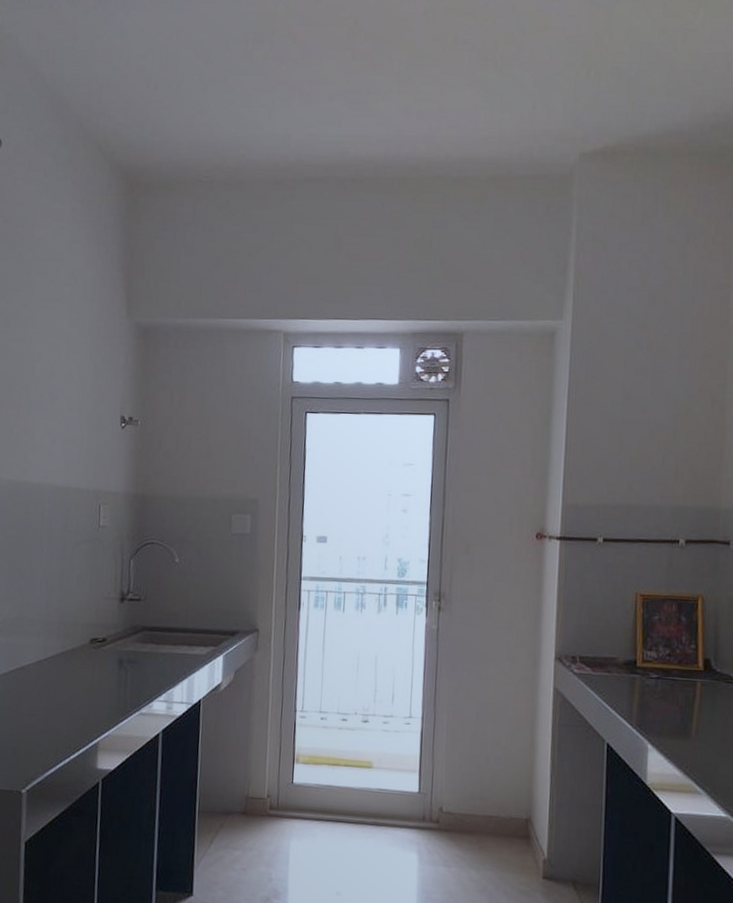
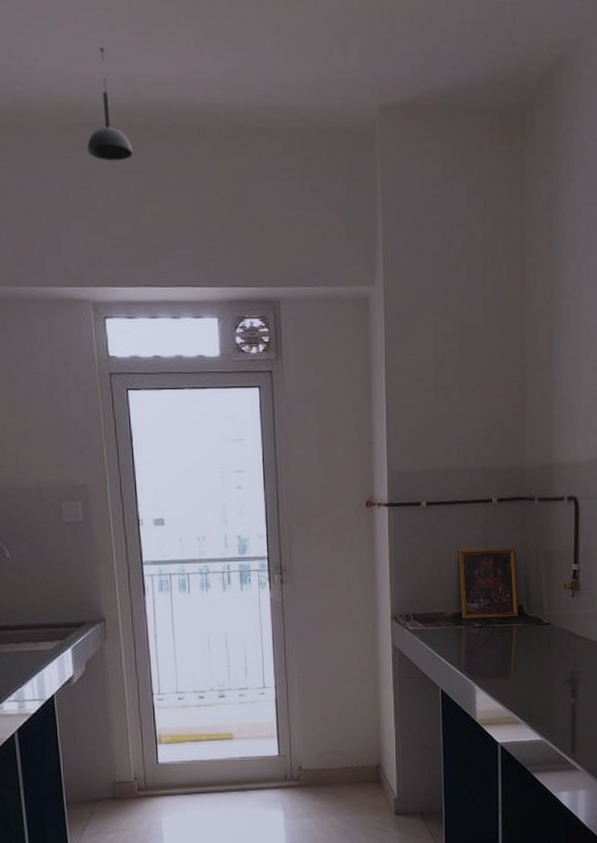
pendant light: none [296,115,337,210] -> present [87,47,133,161]

